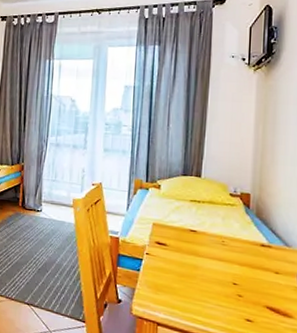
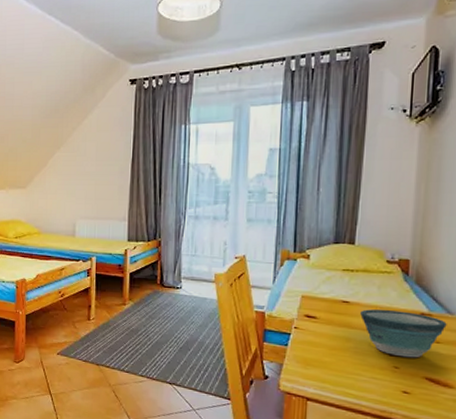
bowl: none [207,238,285,287] -> present [360,309,447,358]

